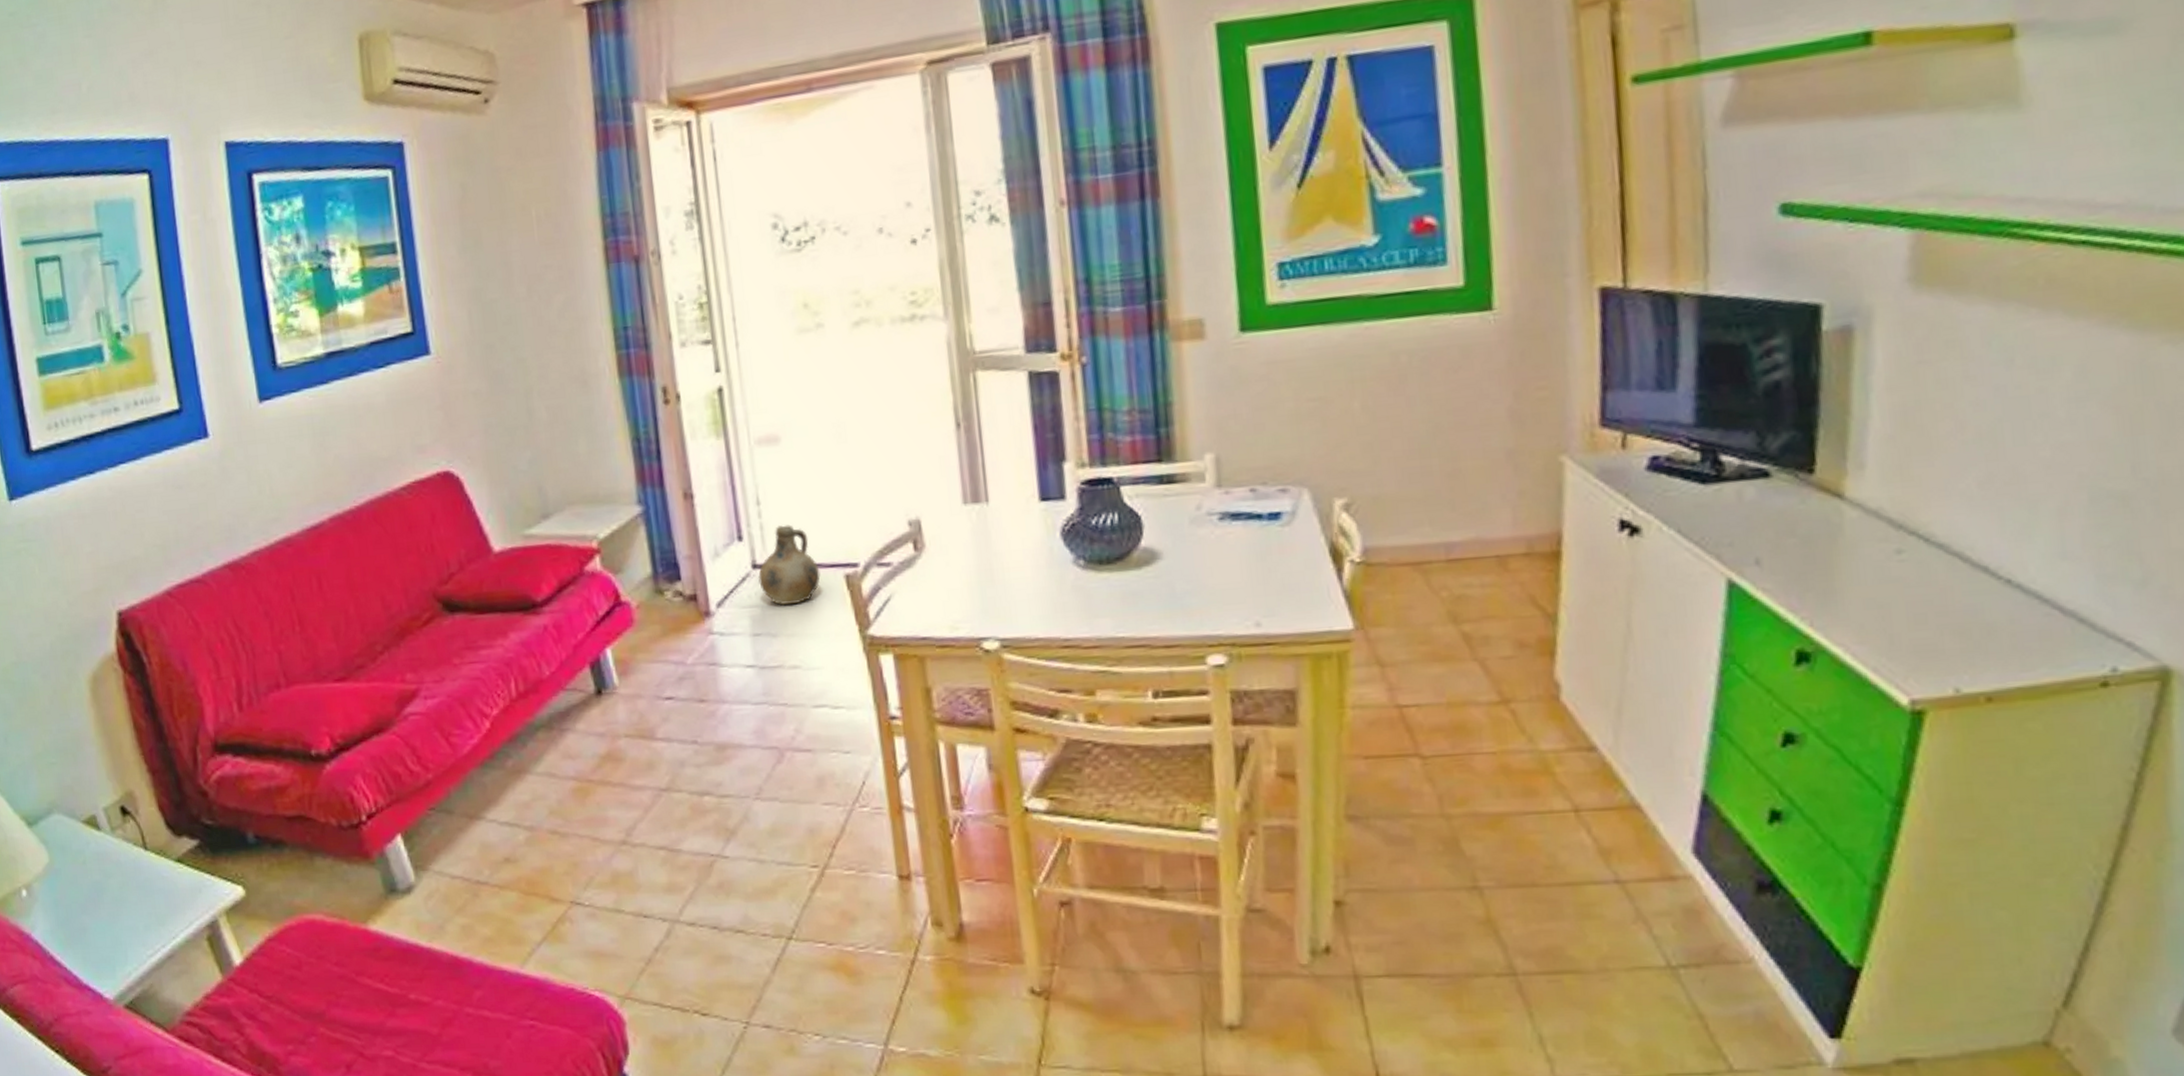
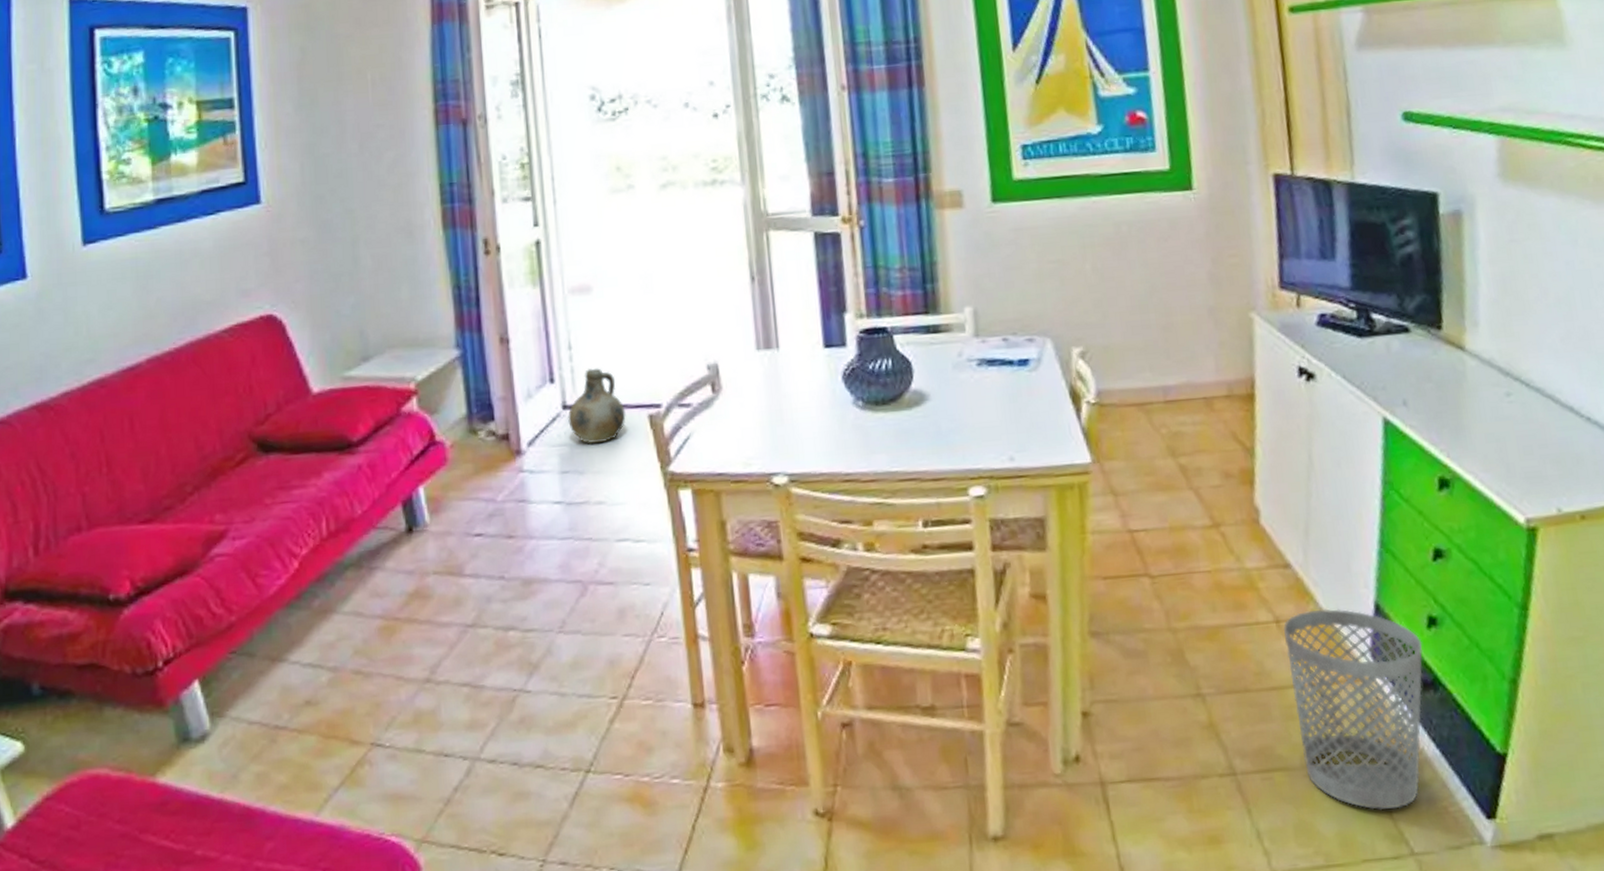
wastebasket: none [1584,797,1761,1022] -> present [1284,608,1423,811]

